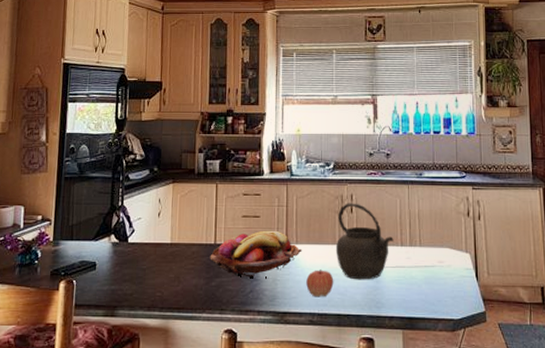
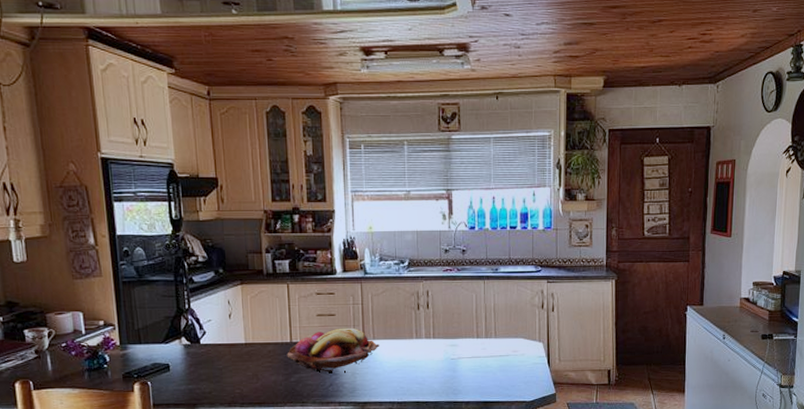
apple: present [306,269,334,297] -> none [385,362,412,388]
kettle: present [335,203,394,280] -> none [413,299,470,371]

